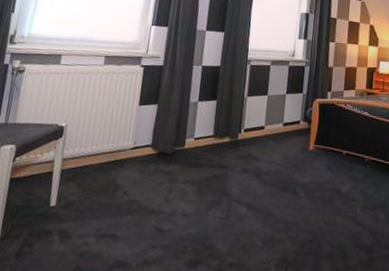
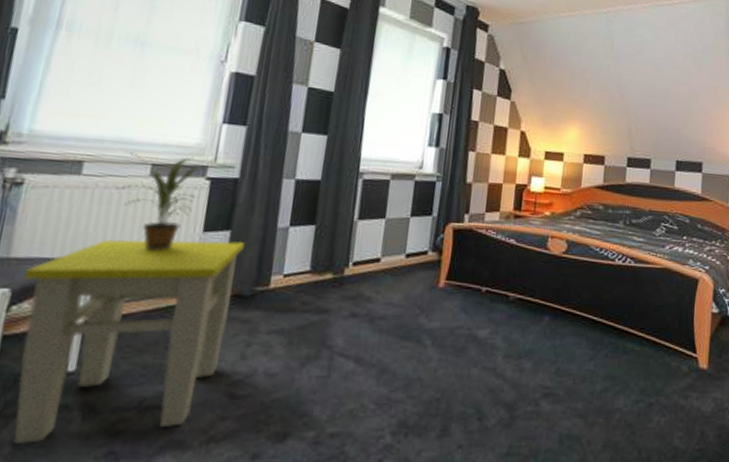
stool: none [15,110,168,259] -> present [12,239,246,445]
potted plant: none [82,47,137,120] -> present [116,151,200,251]

